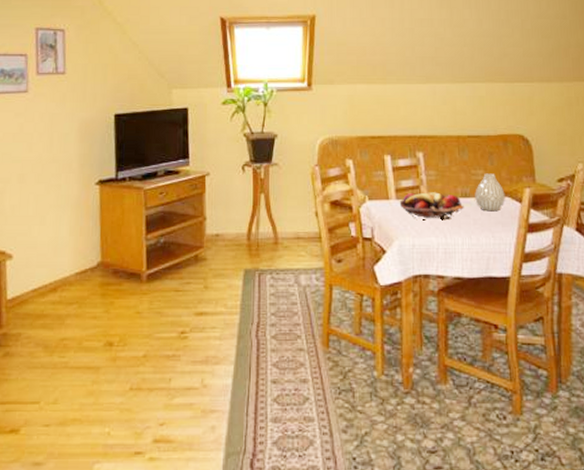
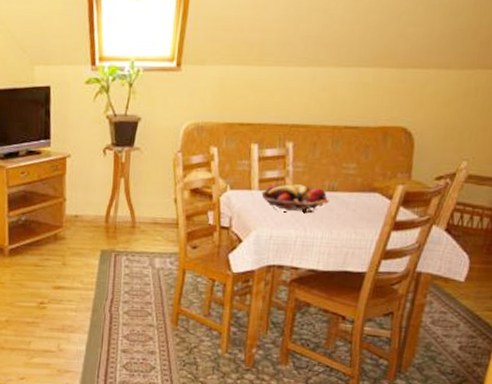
vase: present [475,173,505,212] -> none [342,167,376,208]

